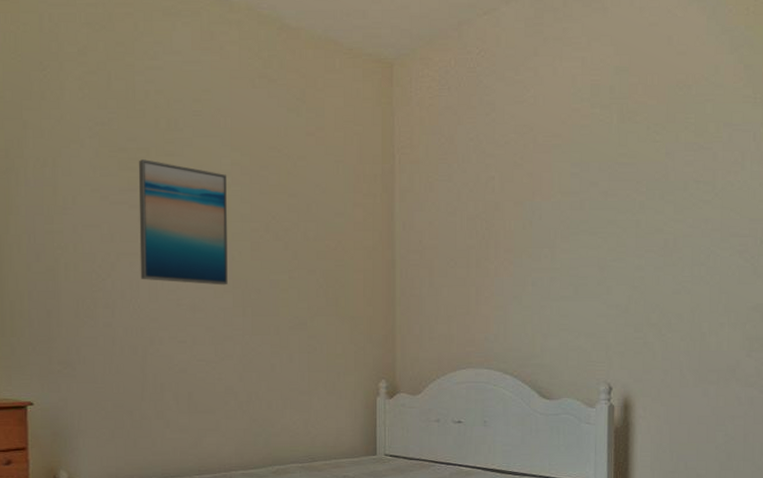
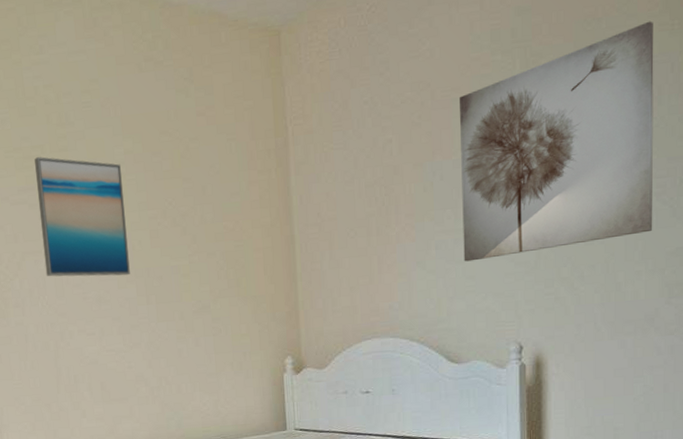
wall art: none [558,92,739,300] -> present [460,20,654,262]

